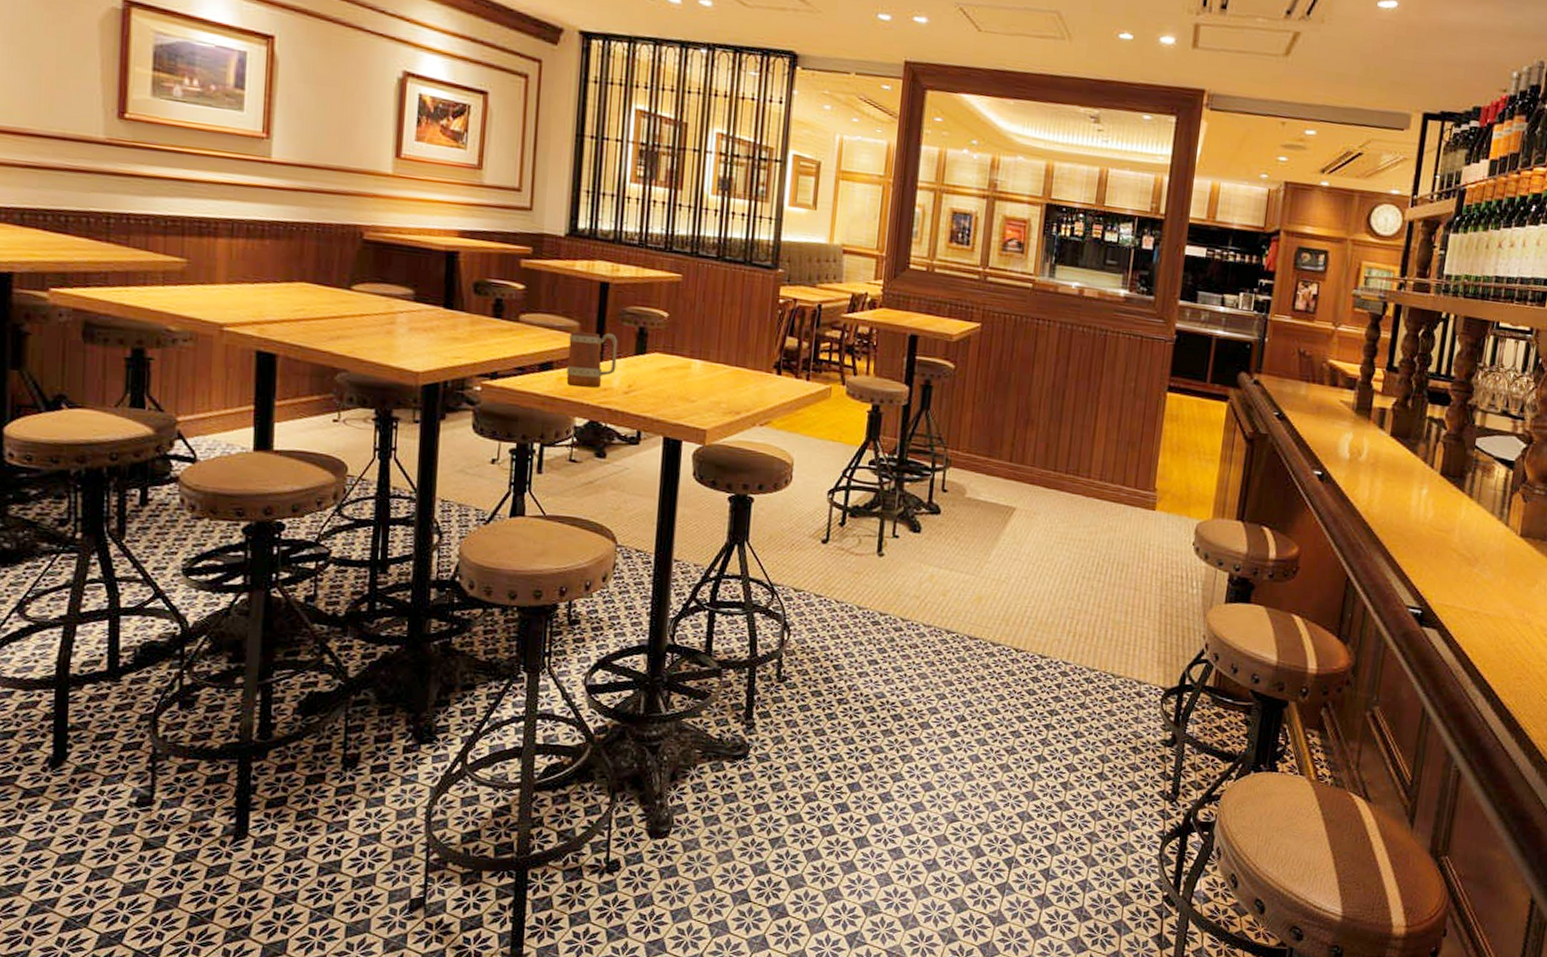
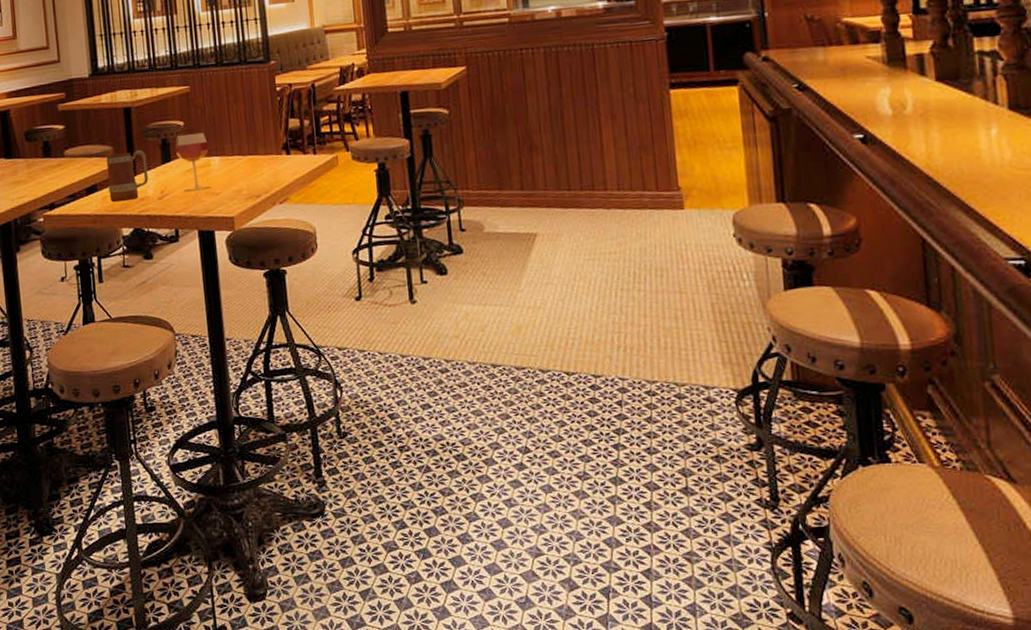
wineglass: none [653,327,692,395] -> present [175,132,212,192]

